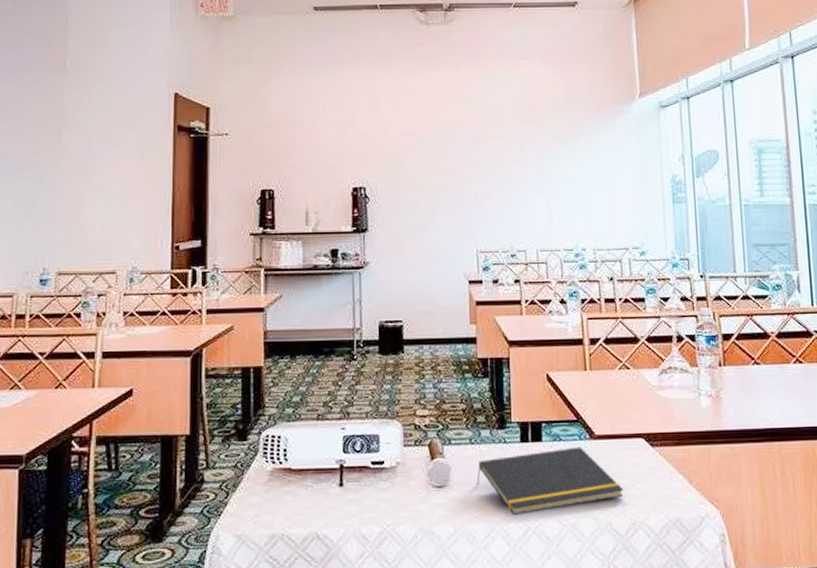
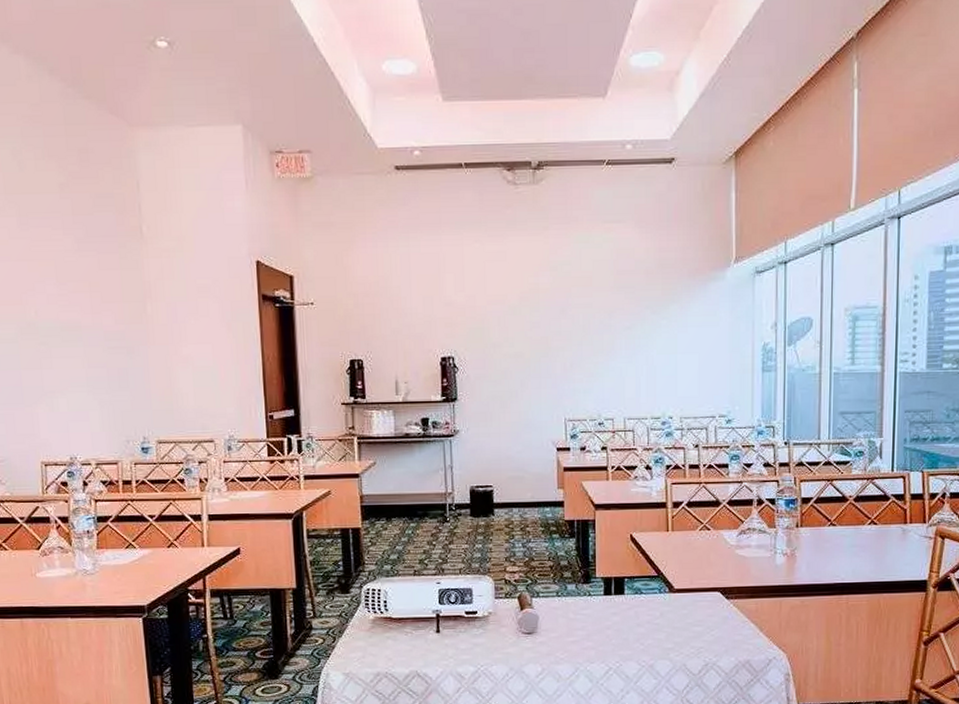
notepad: present [476,446,624,516] -> none [563,599,699,658]

